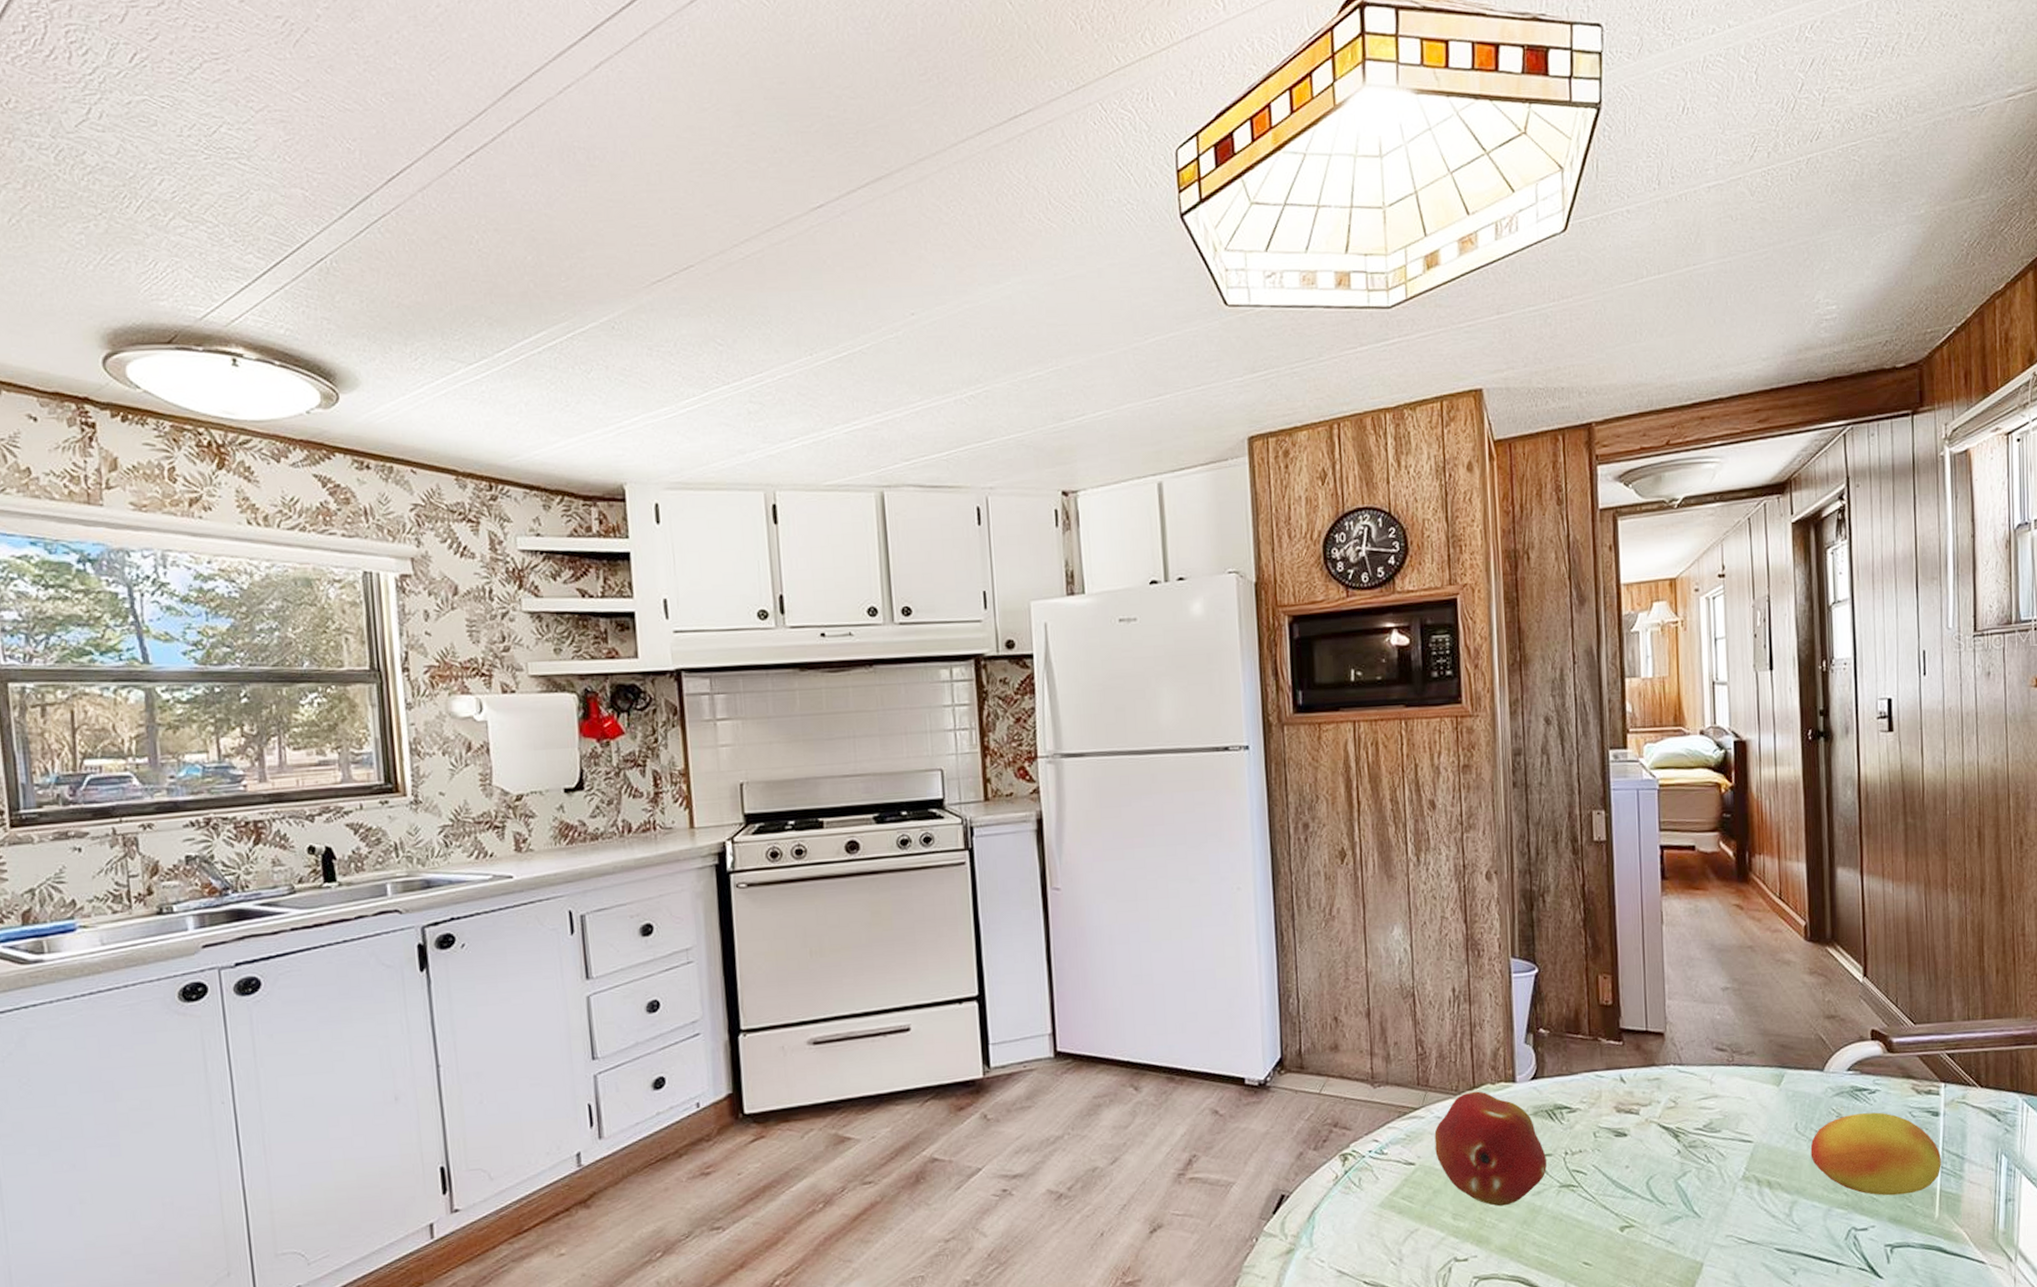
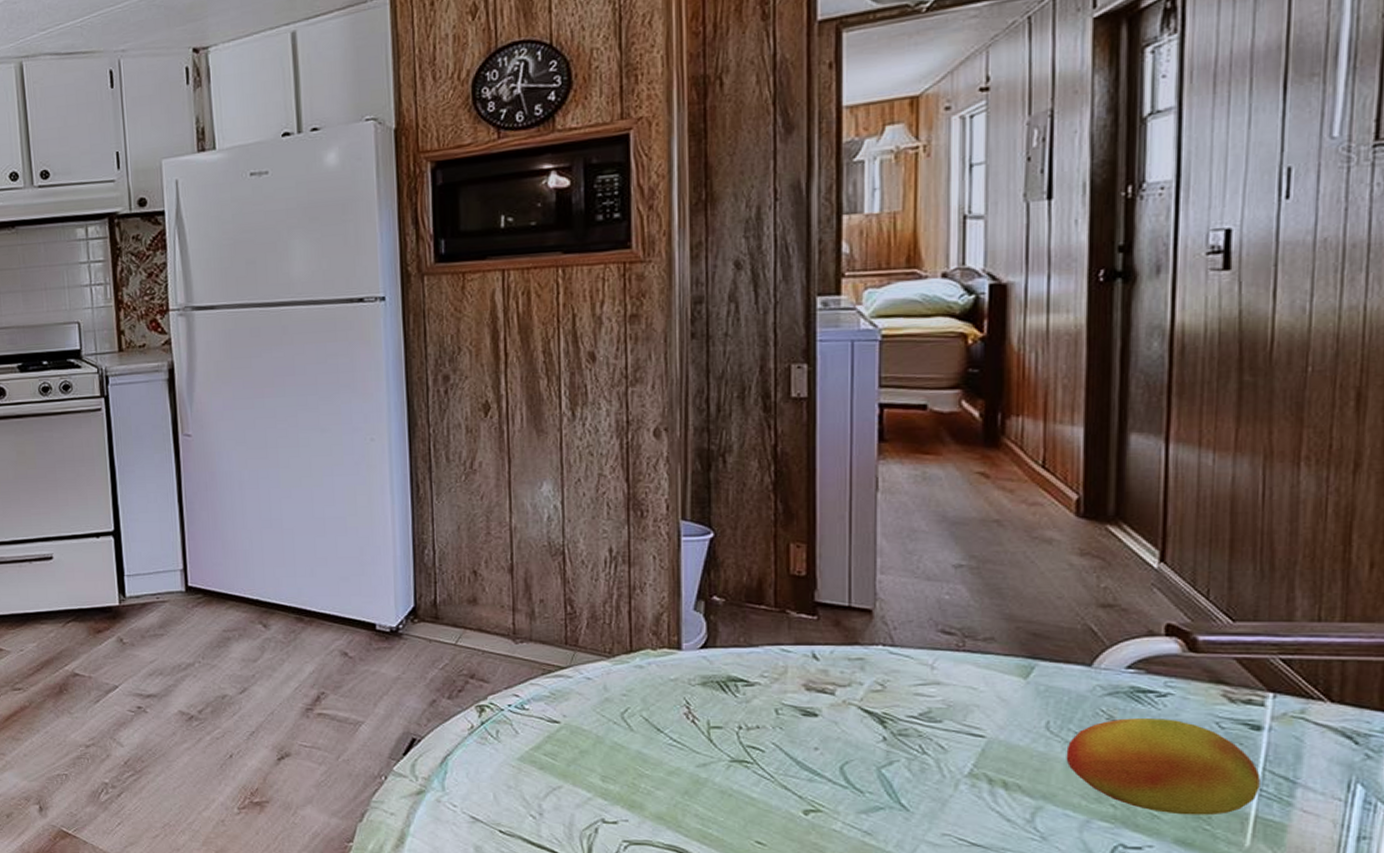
fruit: present [1434,1091,1547,1207] -> none [583,655,716,774]

